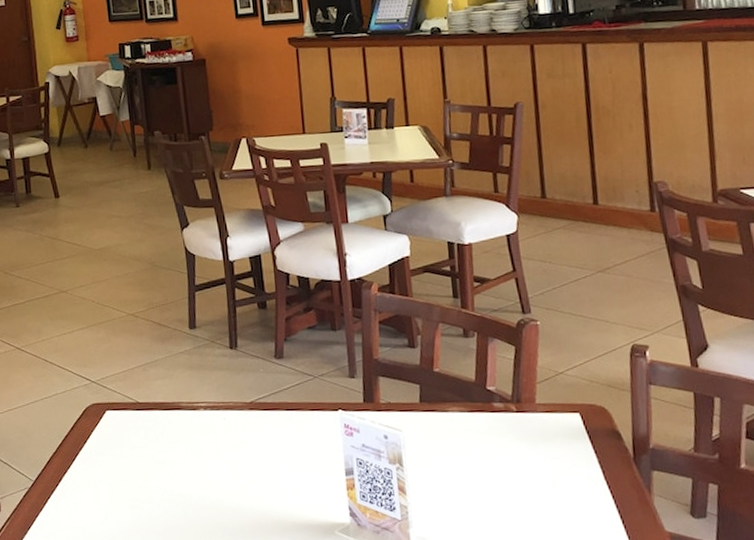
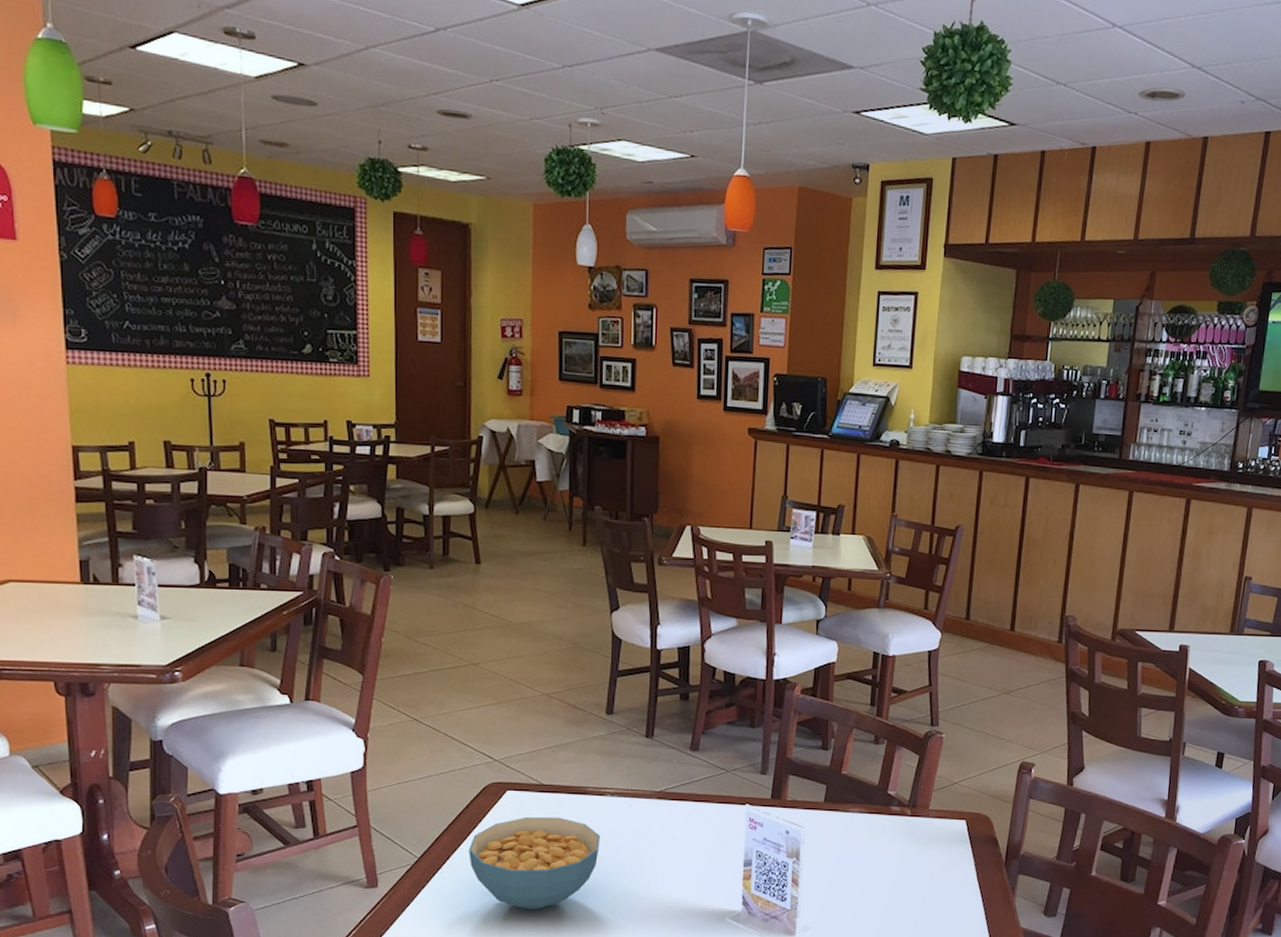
cereal bowl: none [78,434,200,529] -> present [469,816,600,910]

